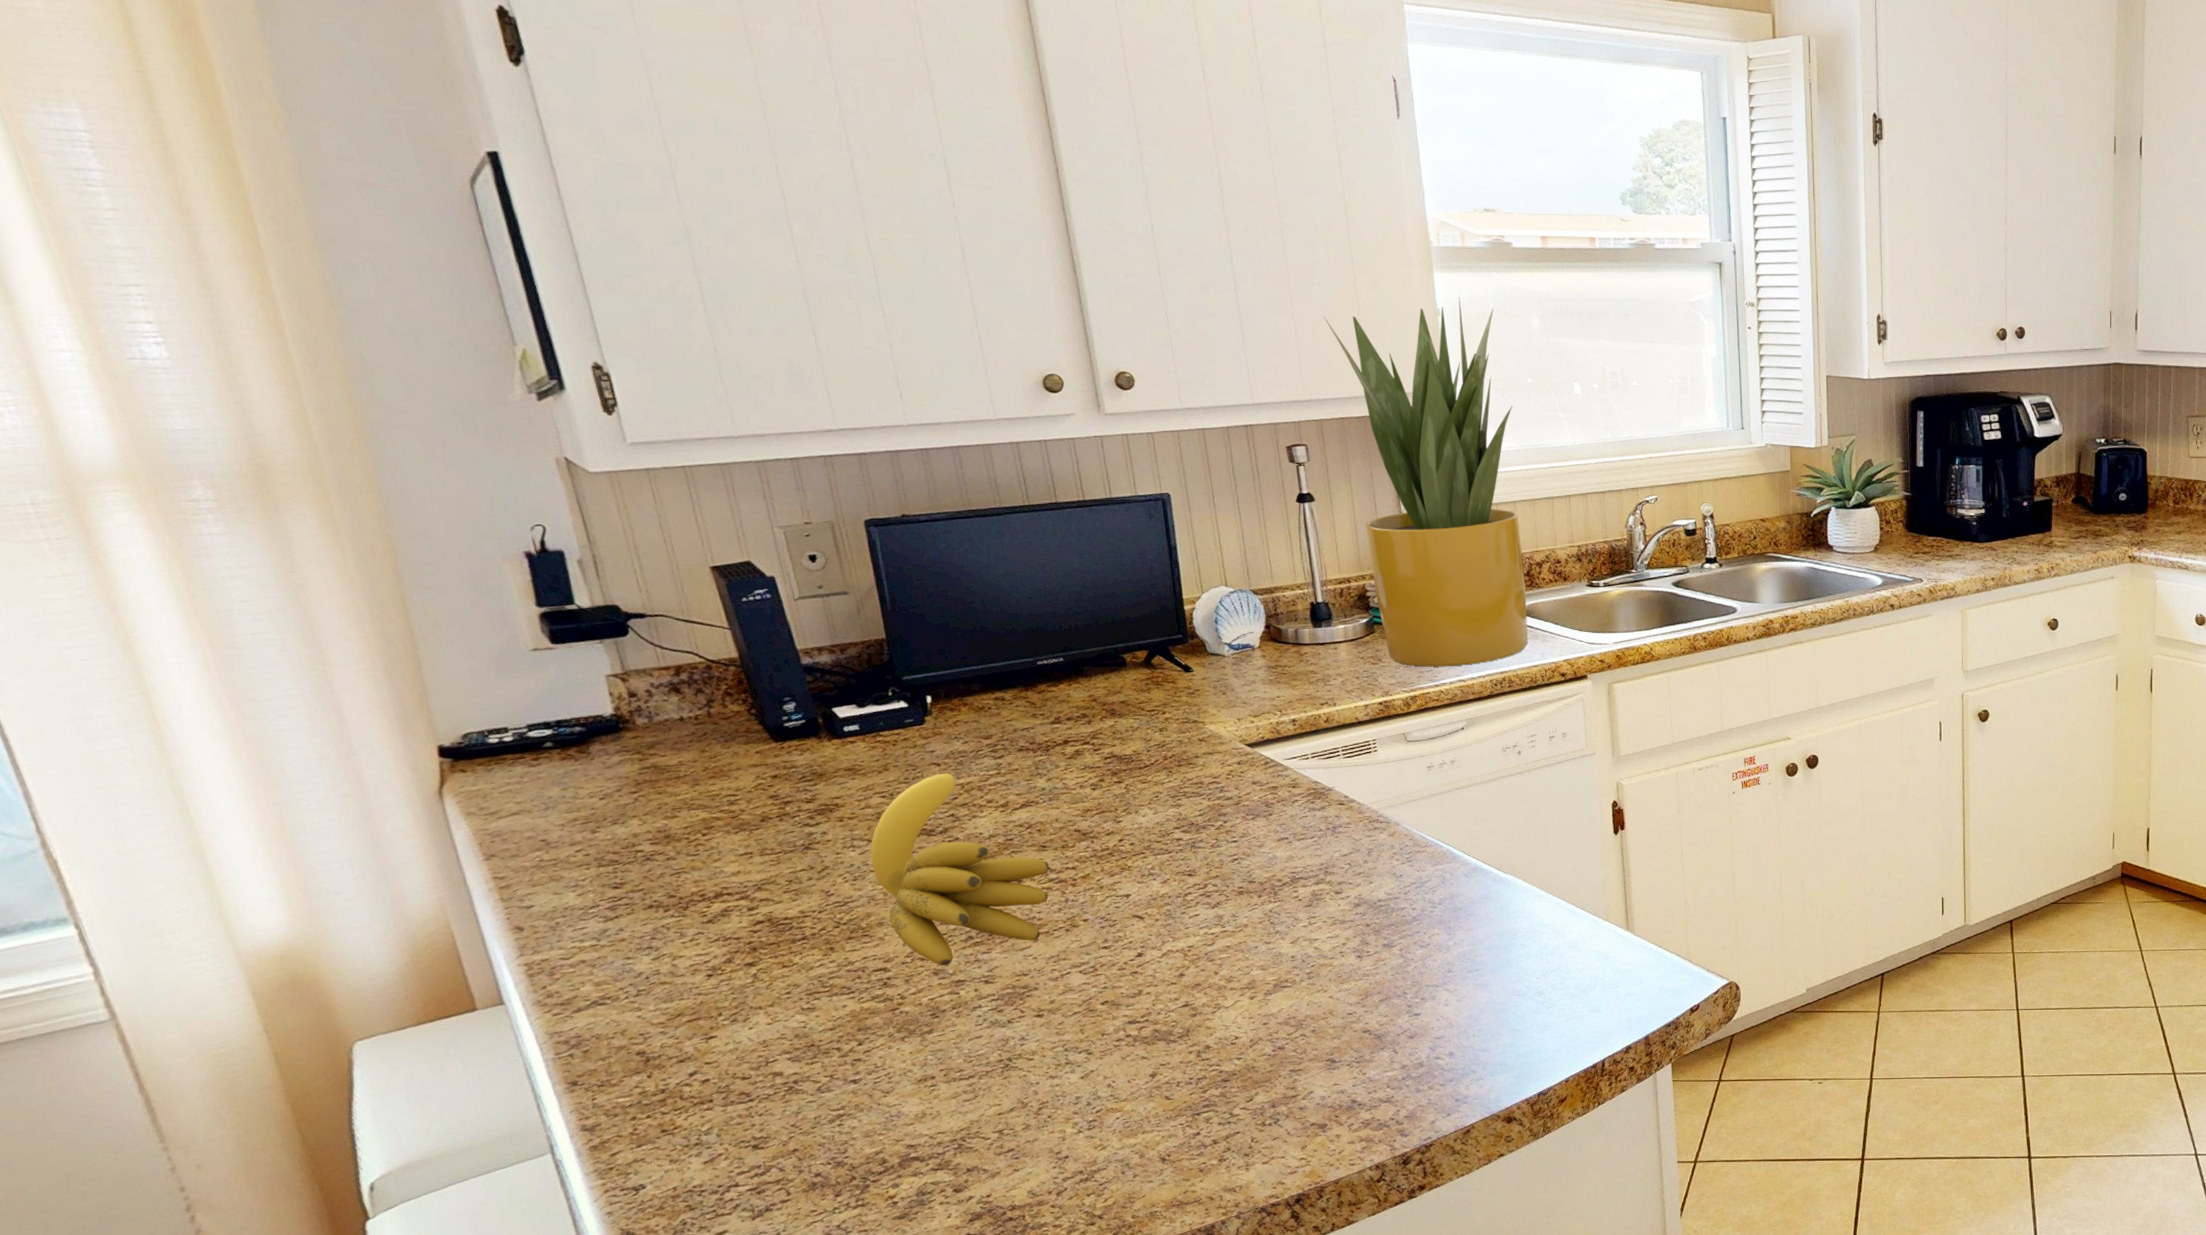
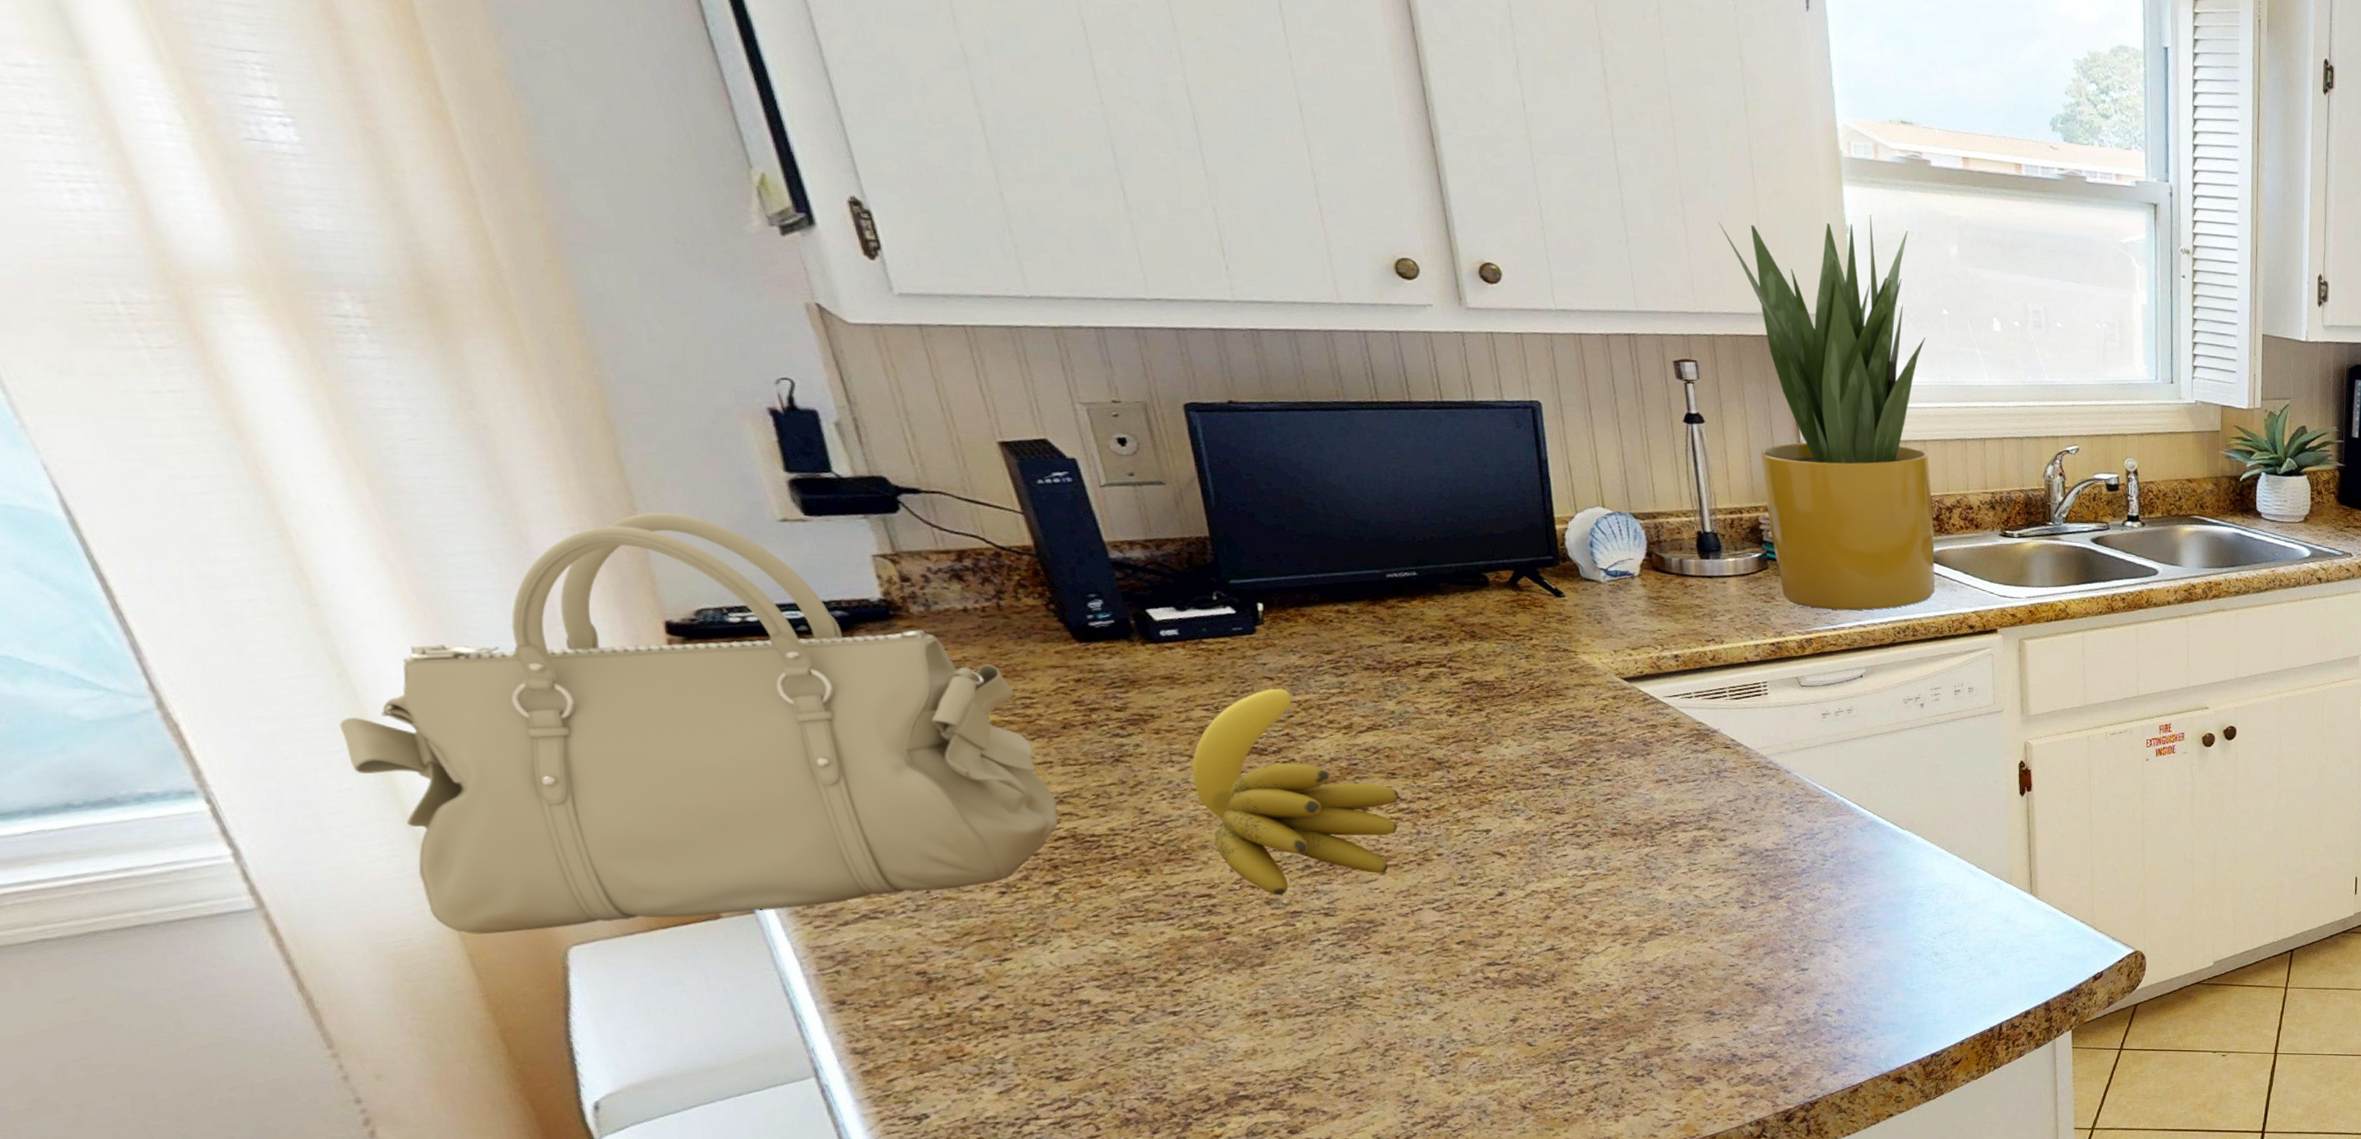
shoulder bag: none [180,650,757,1035] -> present [340,512,1058,935]

